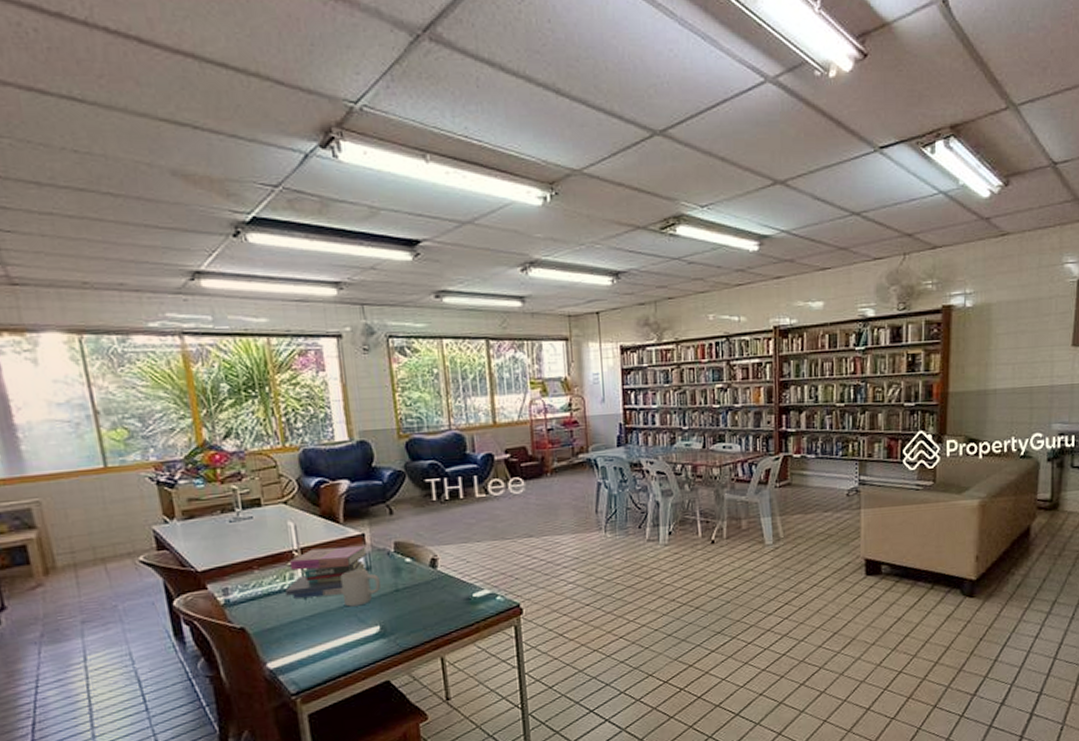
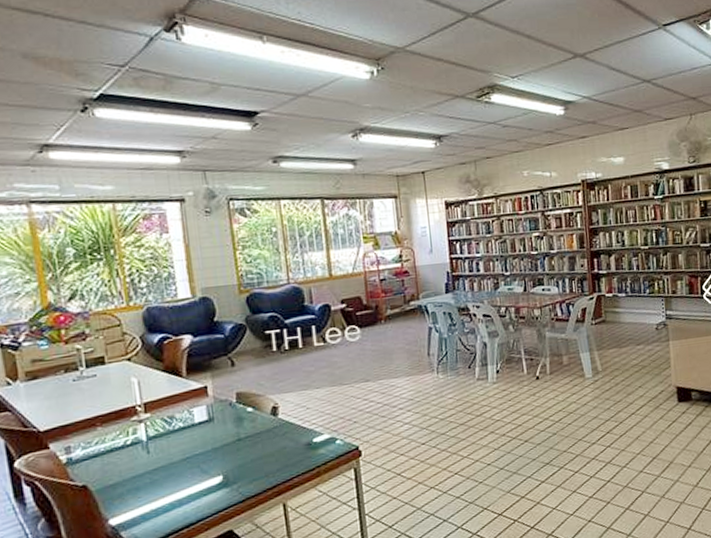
books: present [286,546,369,599] -> none [129,398,212,453]
mug: present [340,569,381,607] -> none [183,420,224,459]

